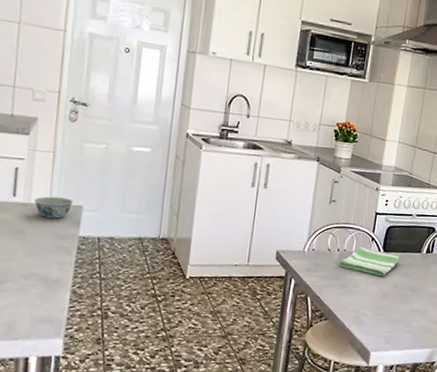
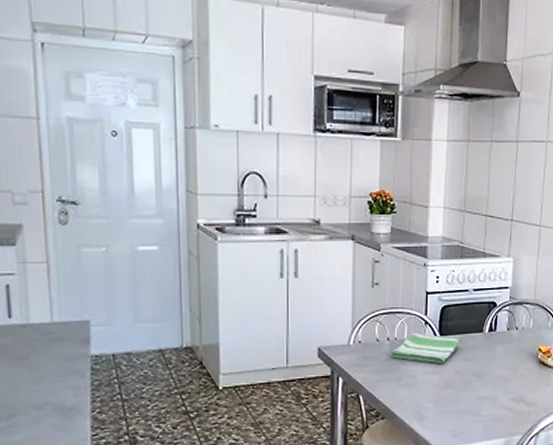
bowl: present [34,196,73,219] -> none [33,313,78,338]

